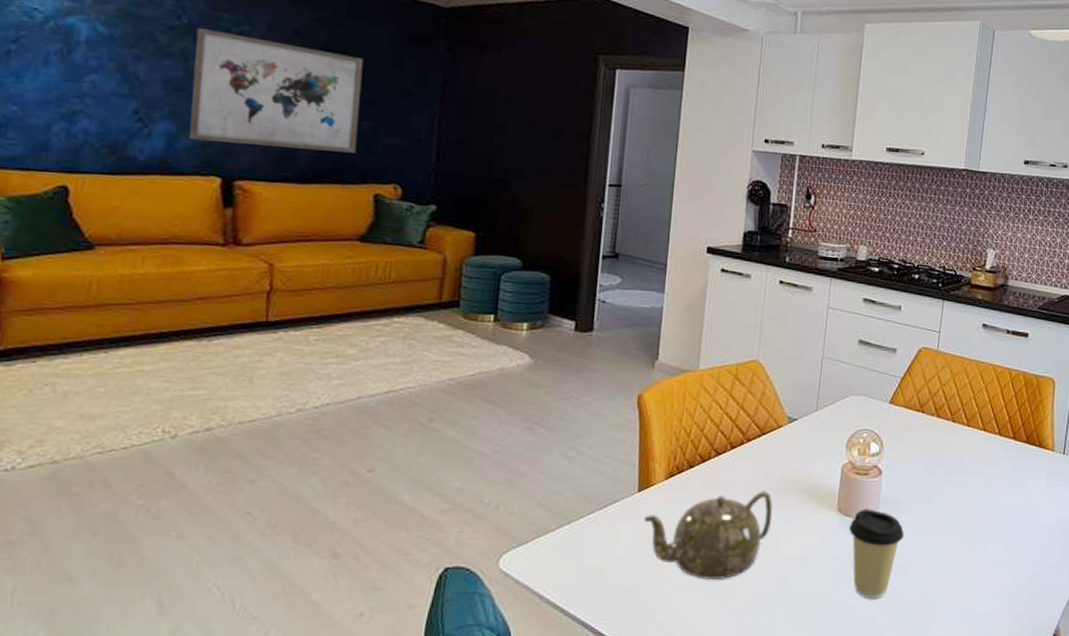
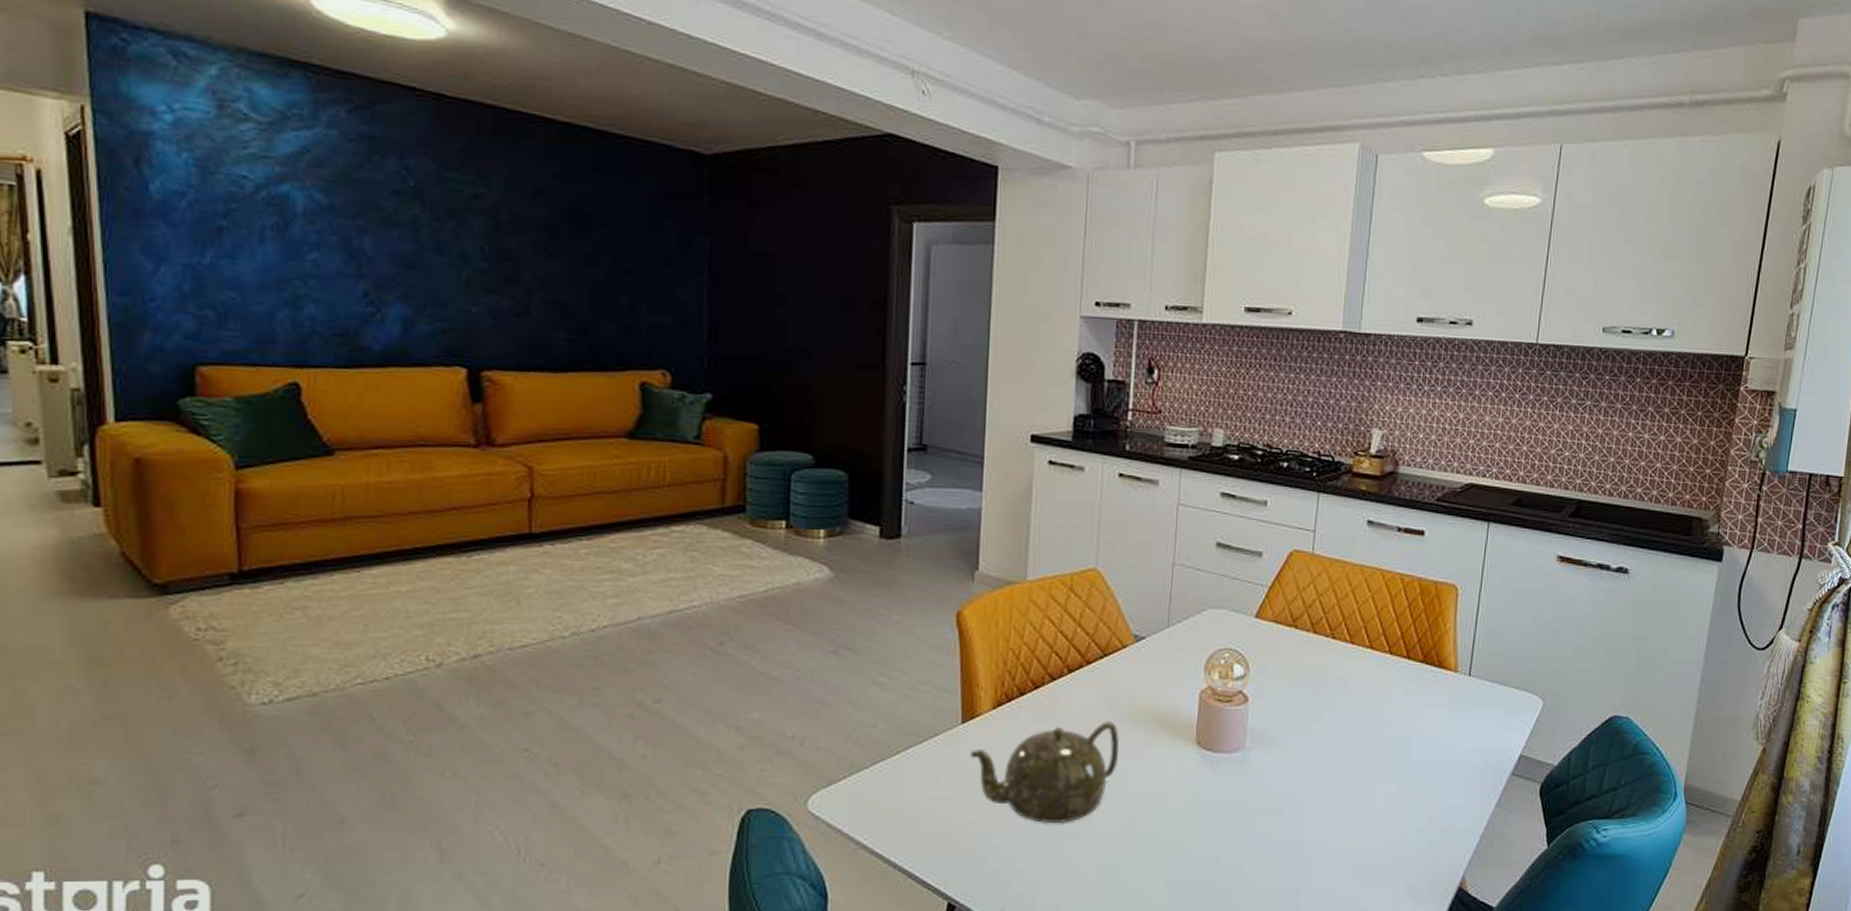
wall art: present [189,28,364,153] -> none [425,192,617,335]
coffee cup: present [849,509,905,600] -> none [1211,741,1277,846]

